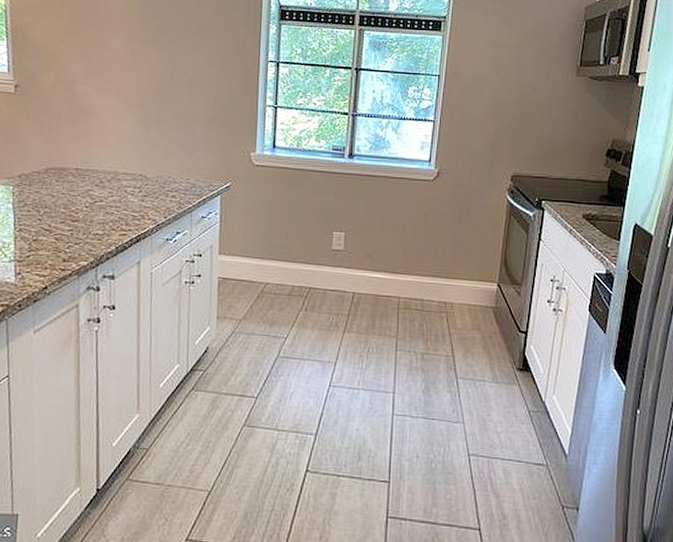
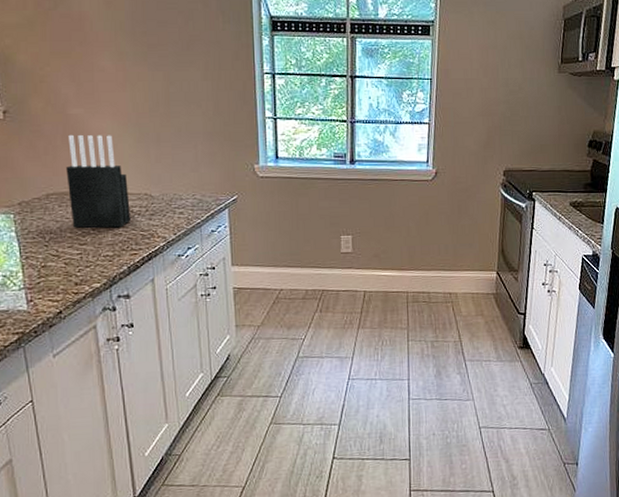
knife block: none [66,111,125,207] -> present [66,134,131,228]

